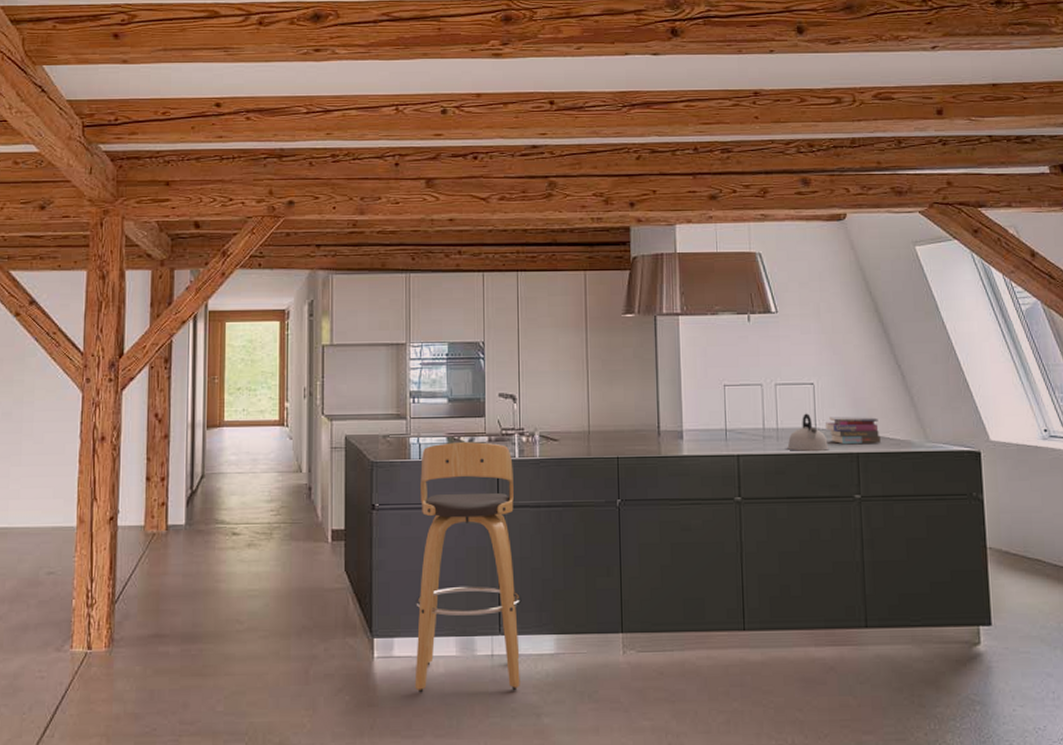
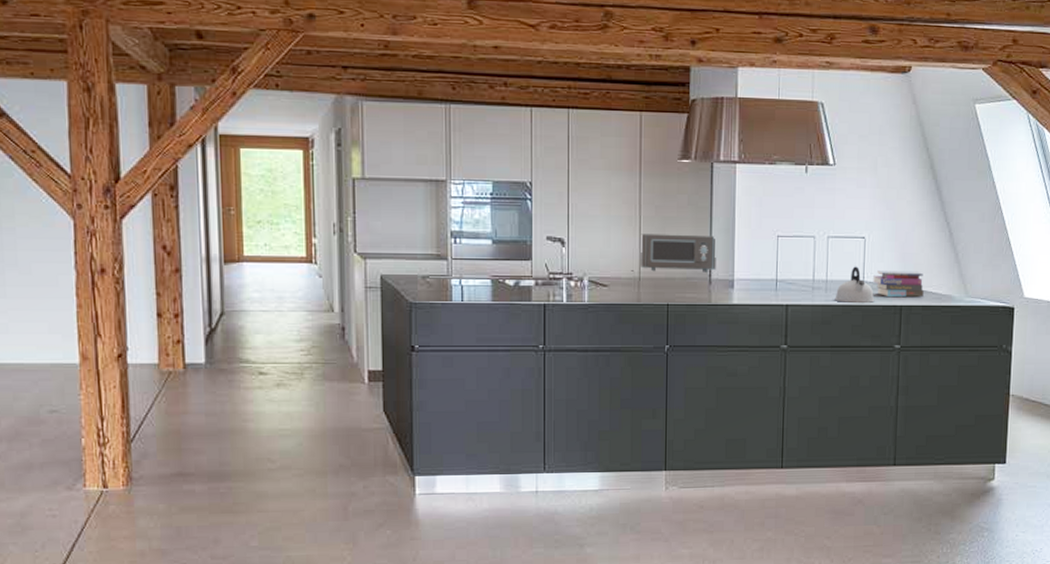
bar stool: present [415,442,522,693] -> none [458,285,567,527]
microwave: none [589,386,664,425] -> present [641,233,716,272]

